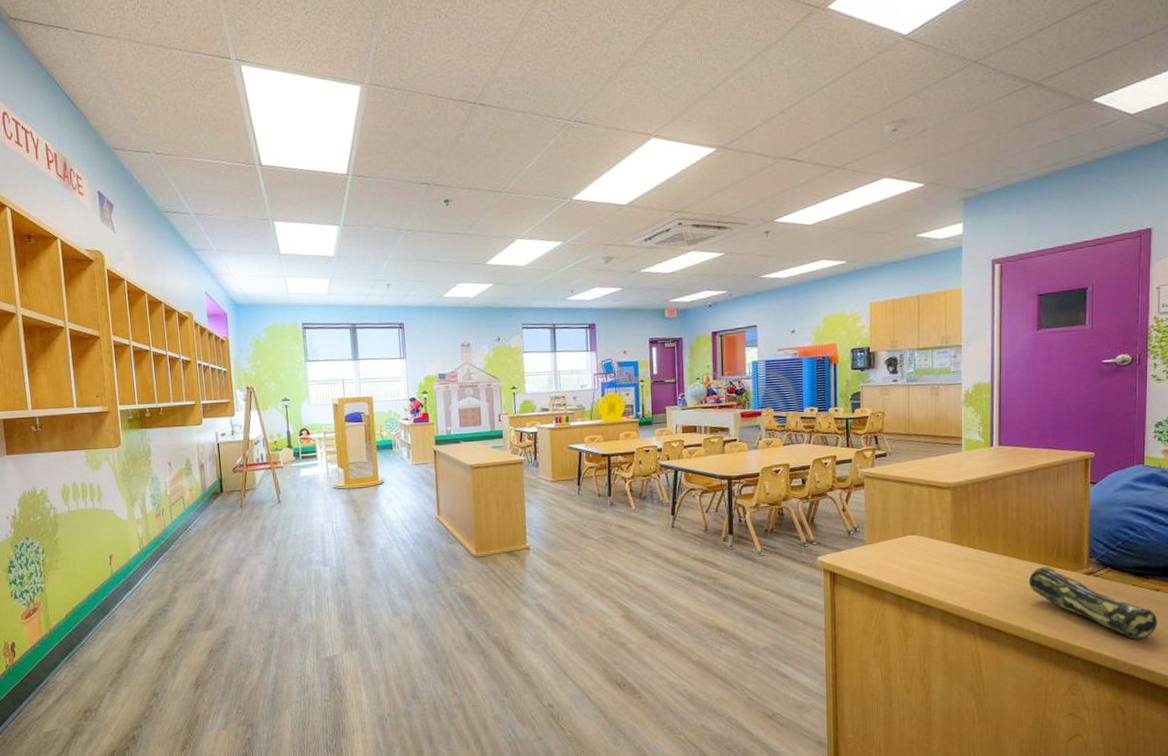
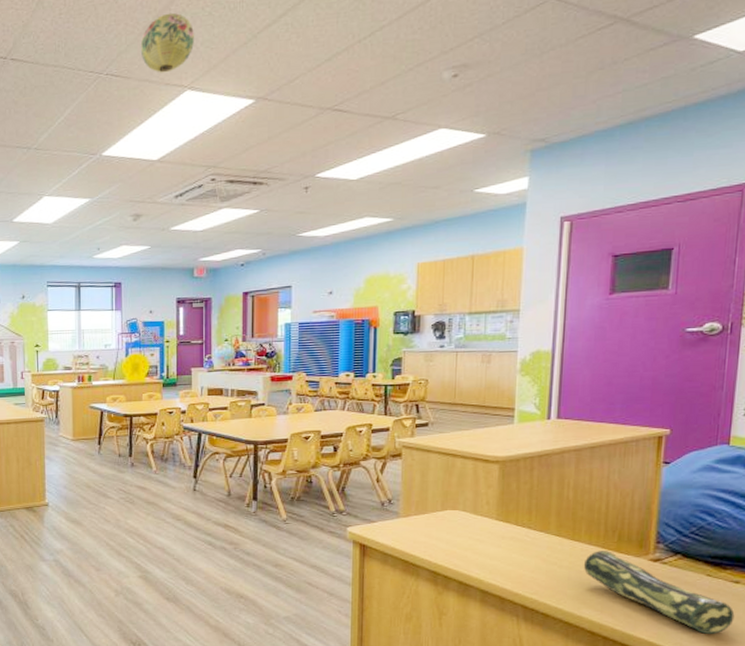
paper lantern: none [606,64,658,121] -> present [140,12,195,73]

